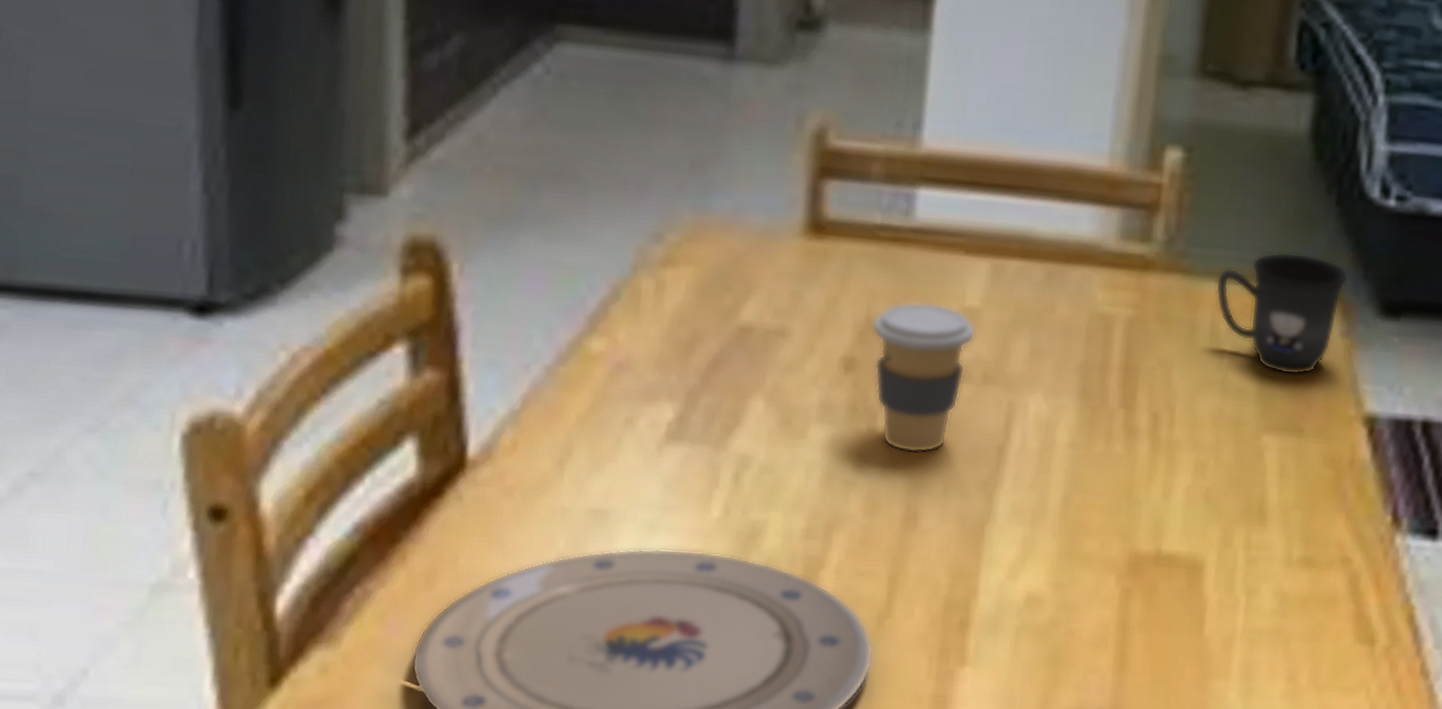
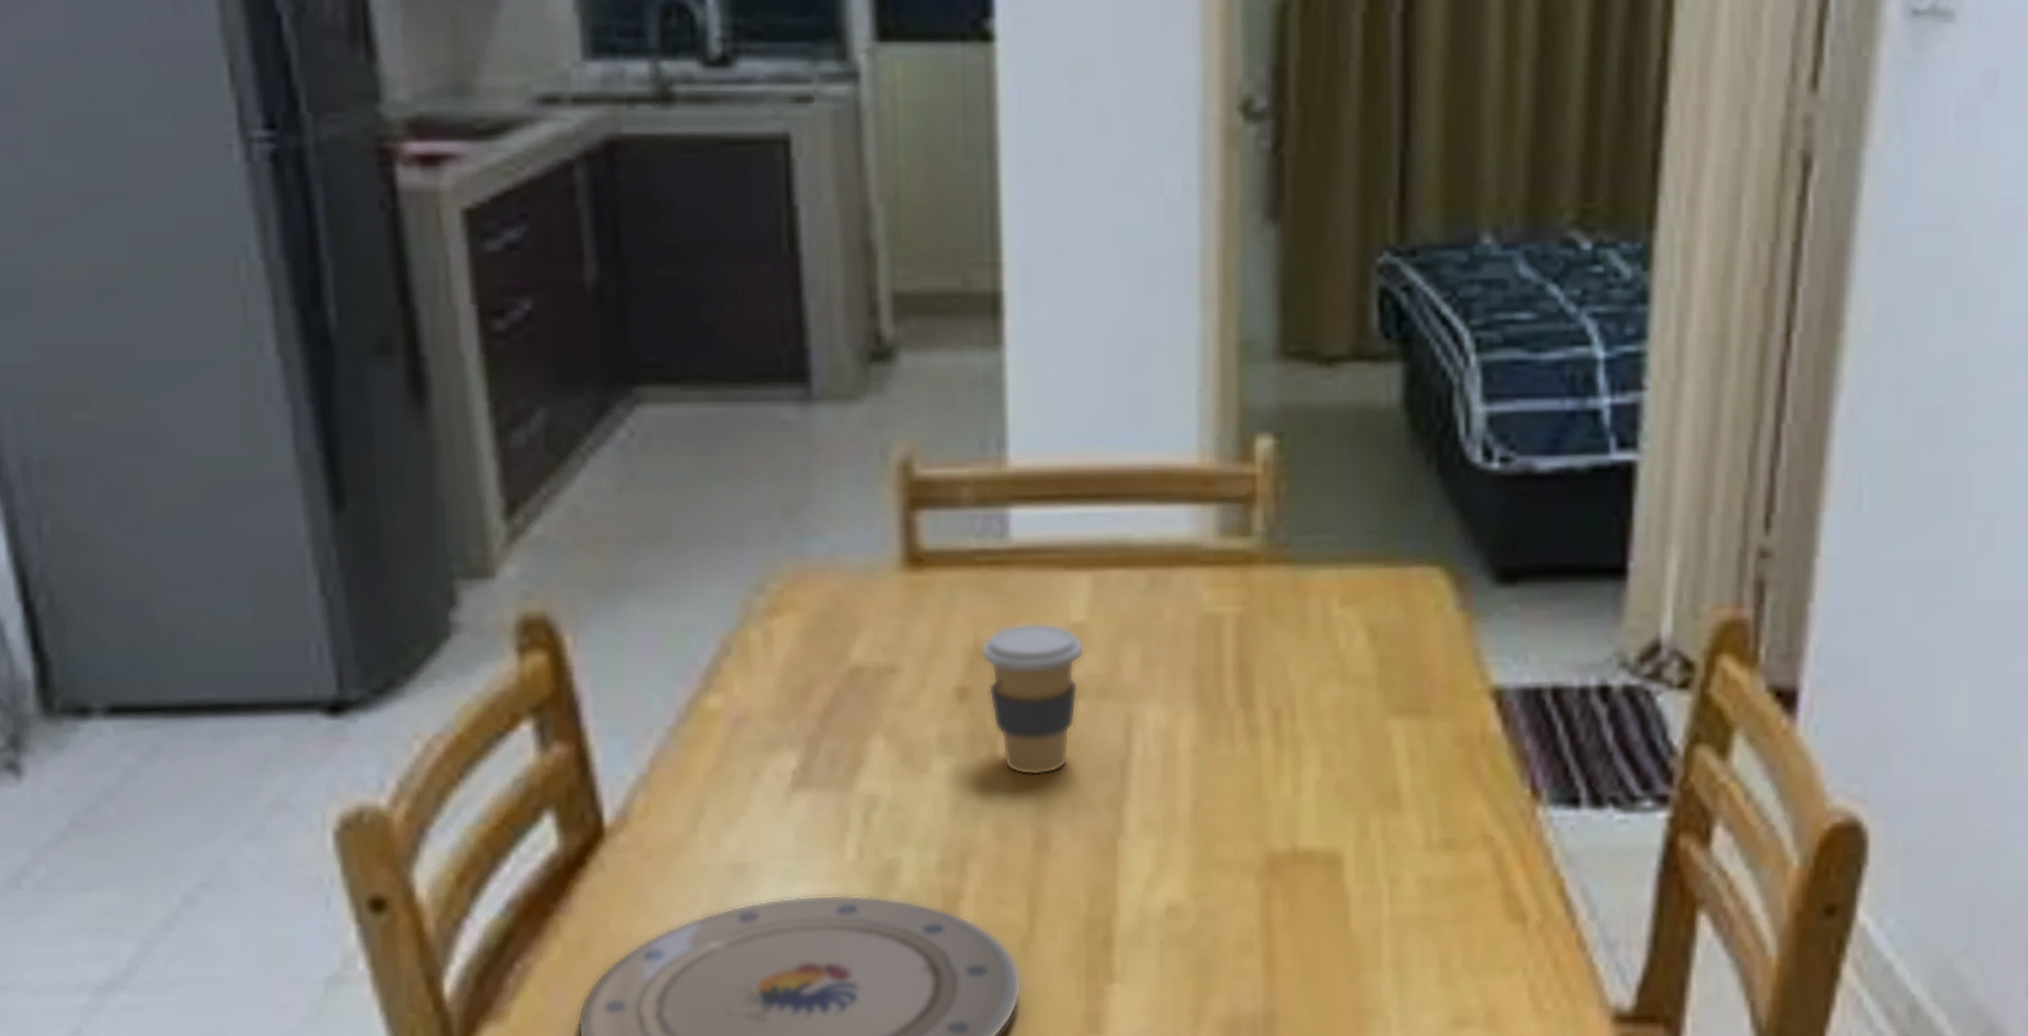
mug: present [1215,252,1349,376] -> none [1322,529,1459,655]

